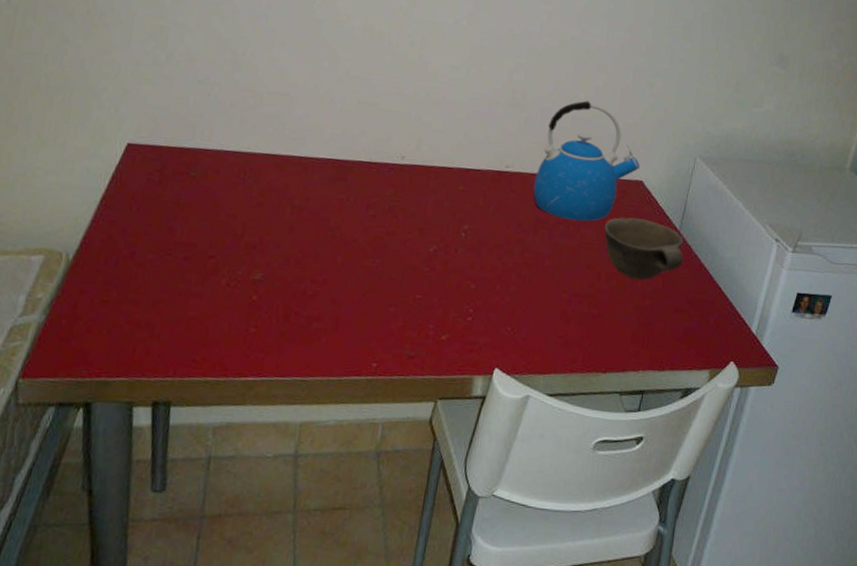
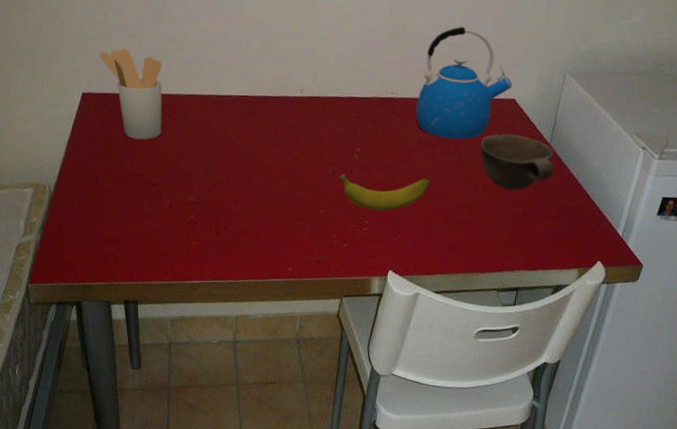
utensil holder: none [155,95,235,203] -> present [99,48,162,140]
banana: none [440,254,547,299] -> present [338,174,430,211]

